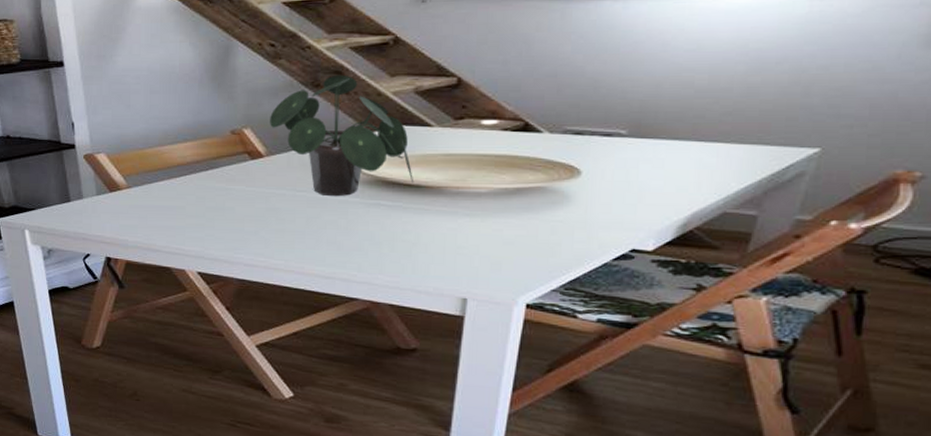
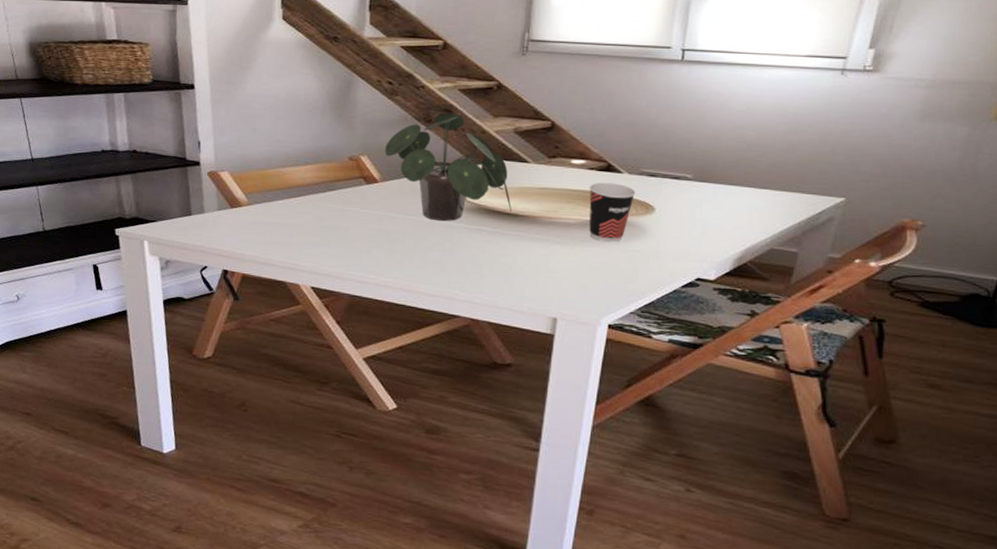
cup: none [502,144,558,213] -> present [589,182,636,243]

